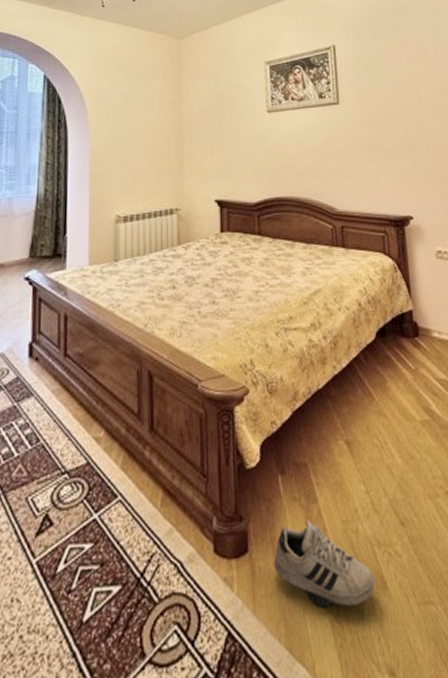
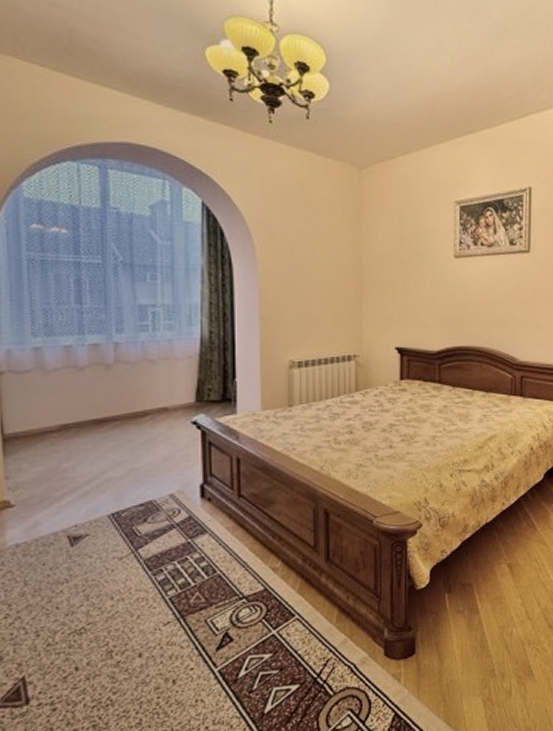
shoe: present [274,519,376,609] -> none [438,627,523,692]

